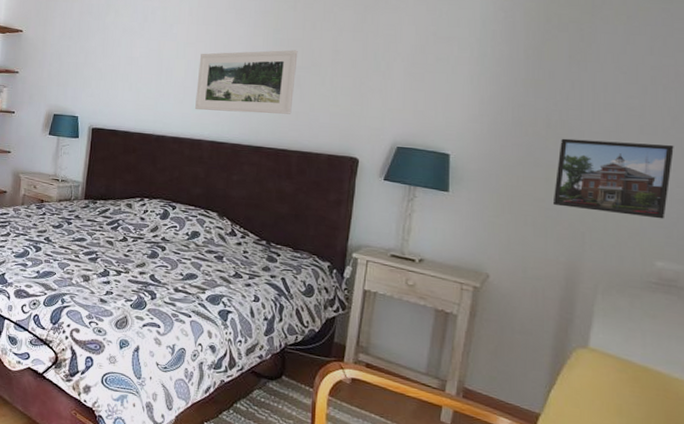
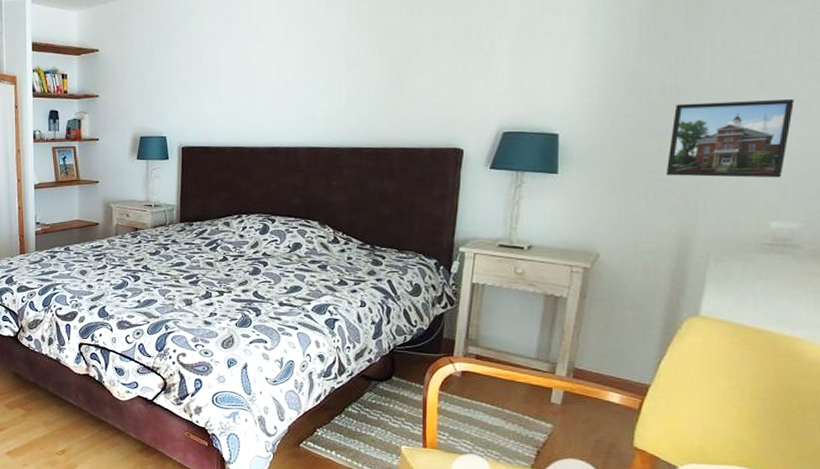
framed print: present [195,50,298,114] -> none [289,39,395,116]

